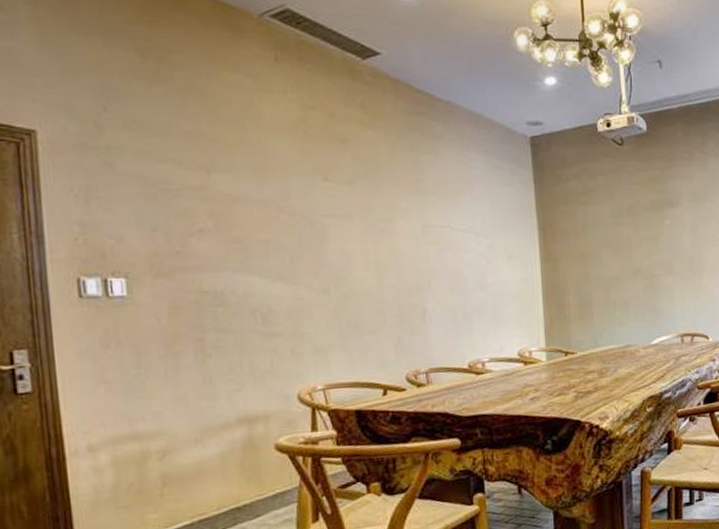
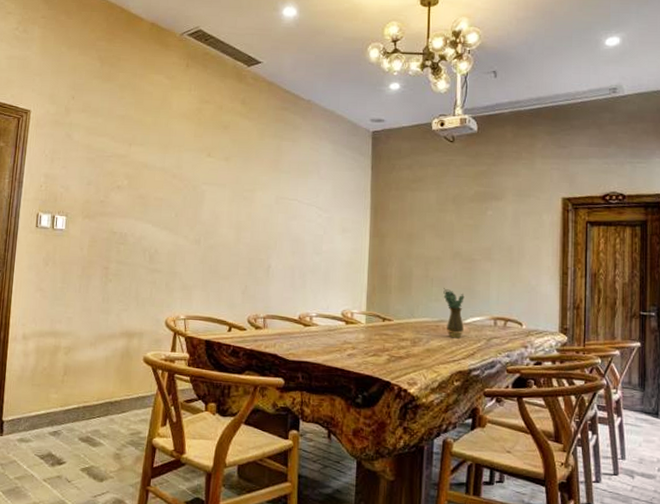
vase: none [627,310,651,363] -> present [443,288,465,339]

